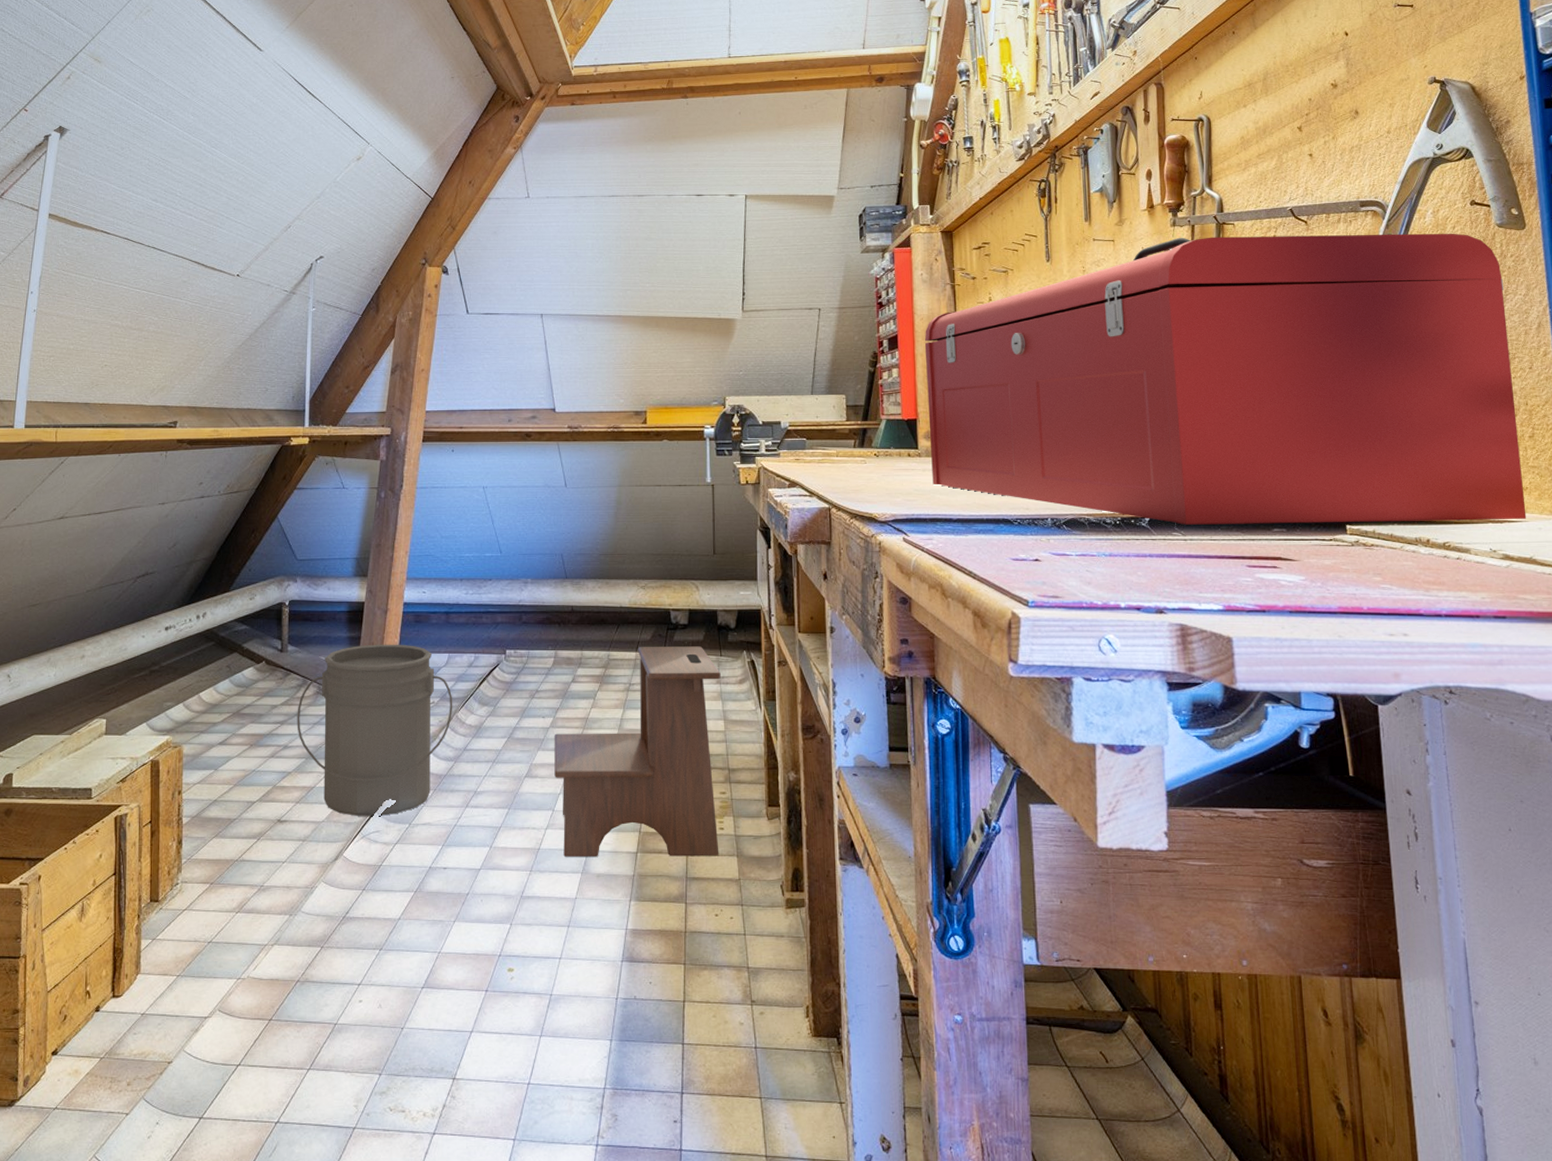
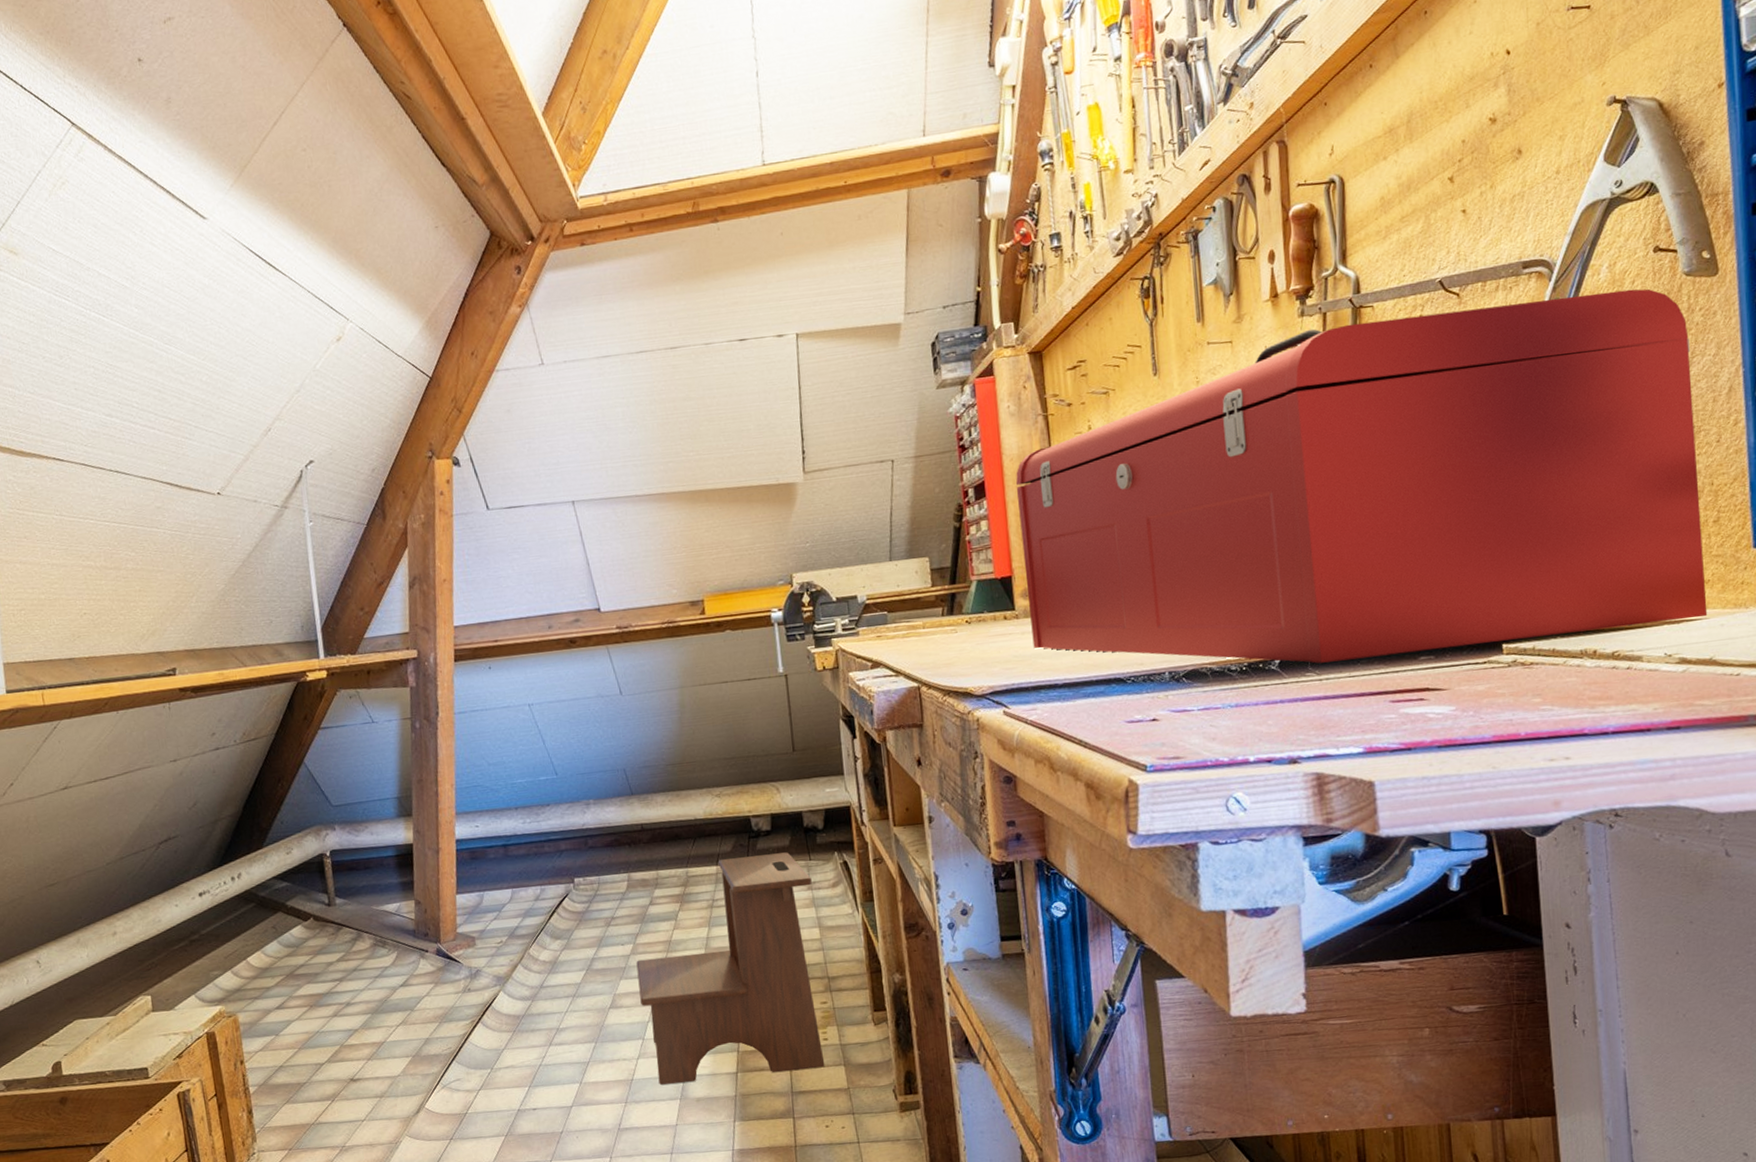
bucket: present [297,644,453,816] -> none [355,884,524,1067]

